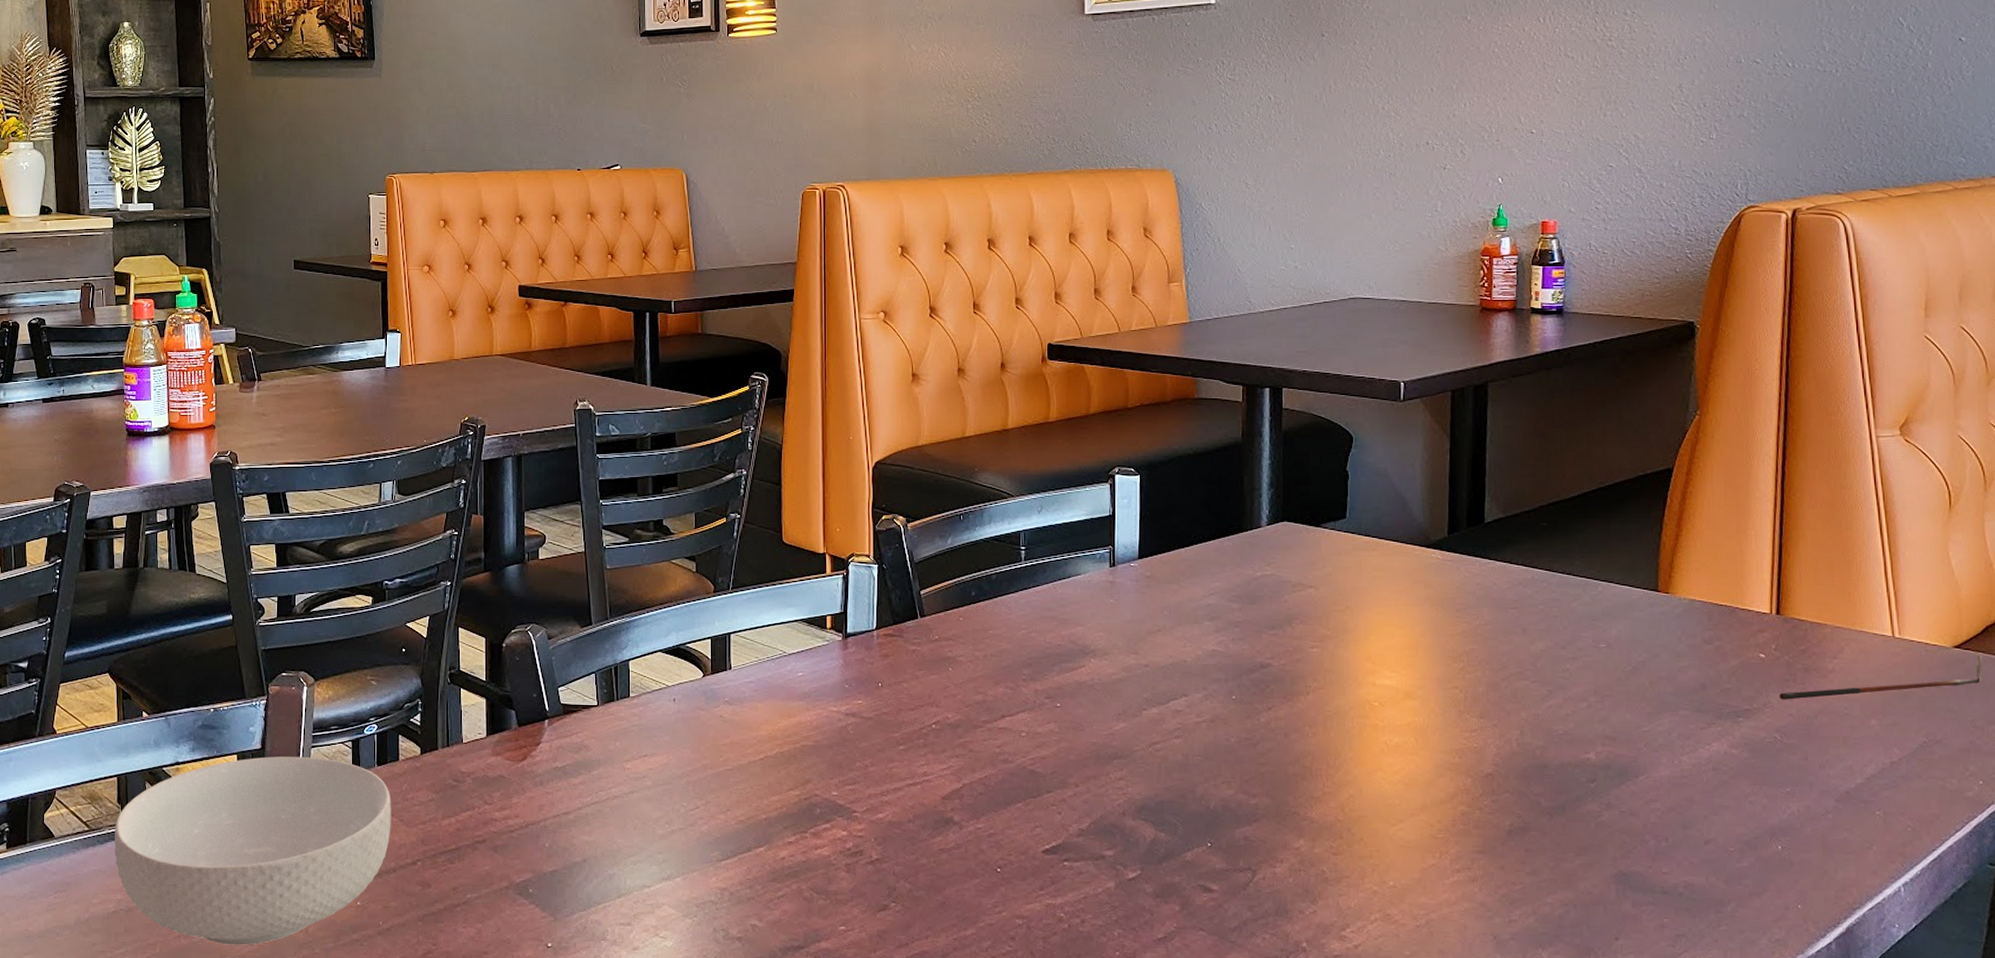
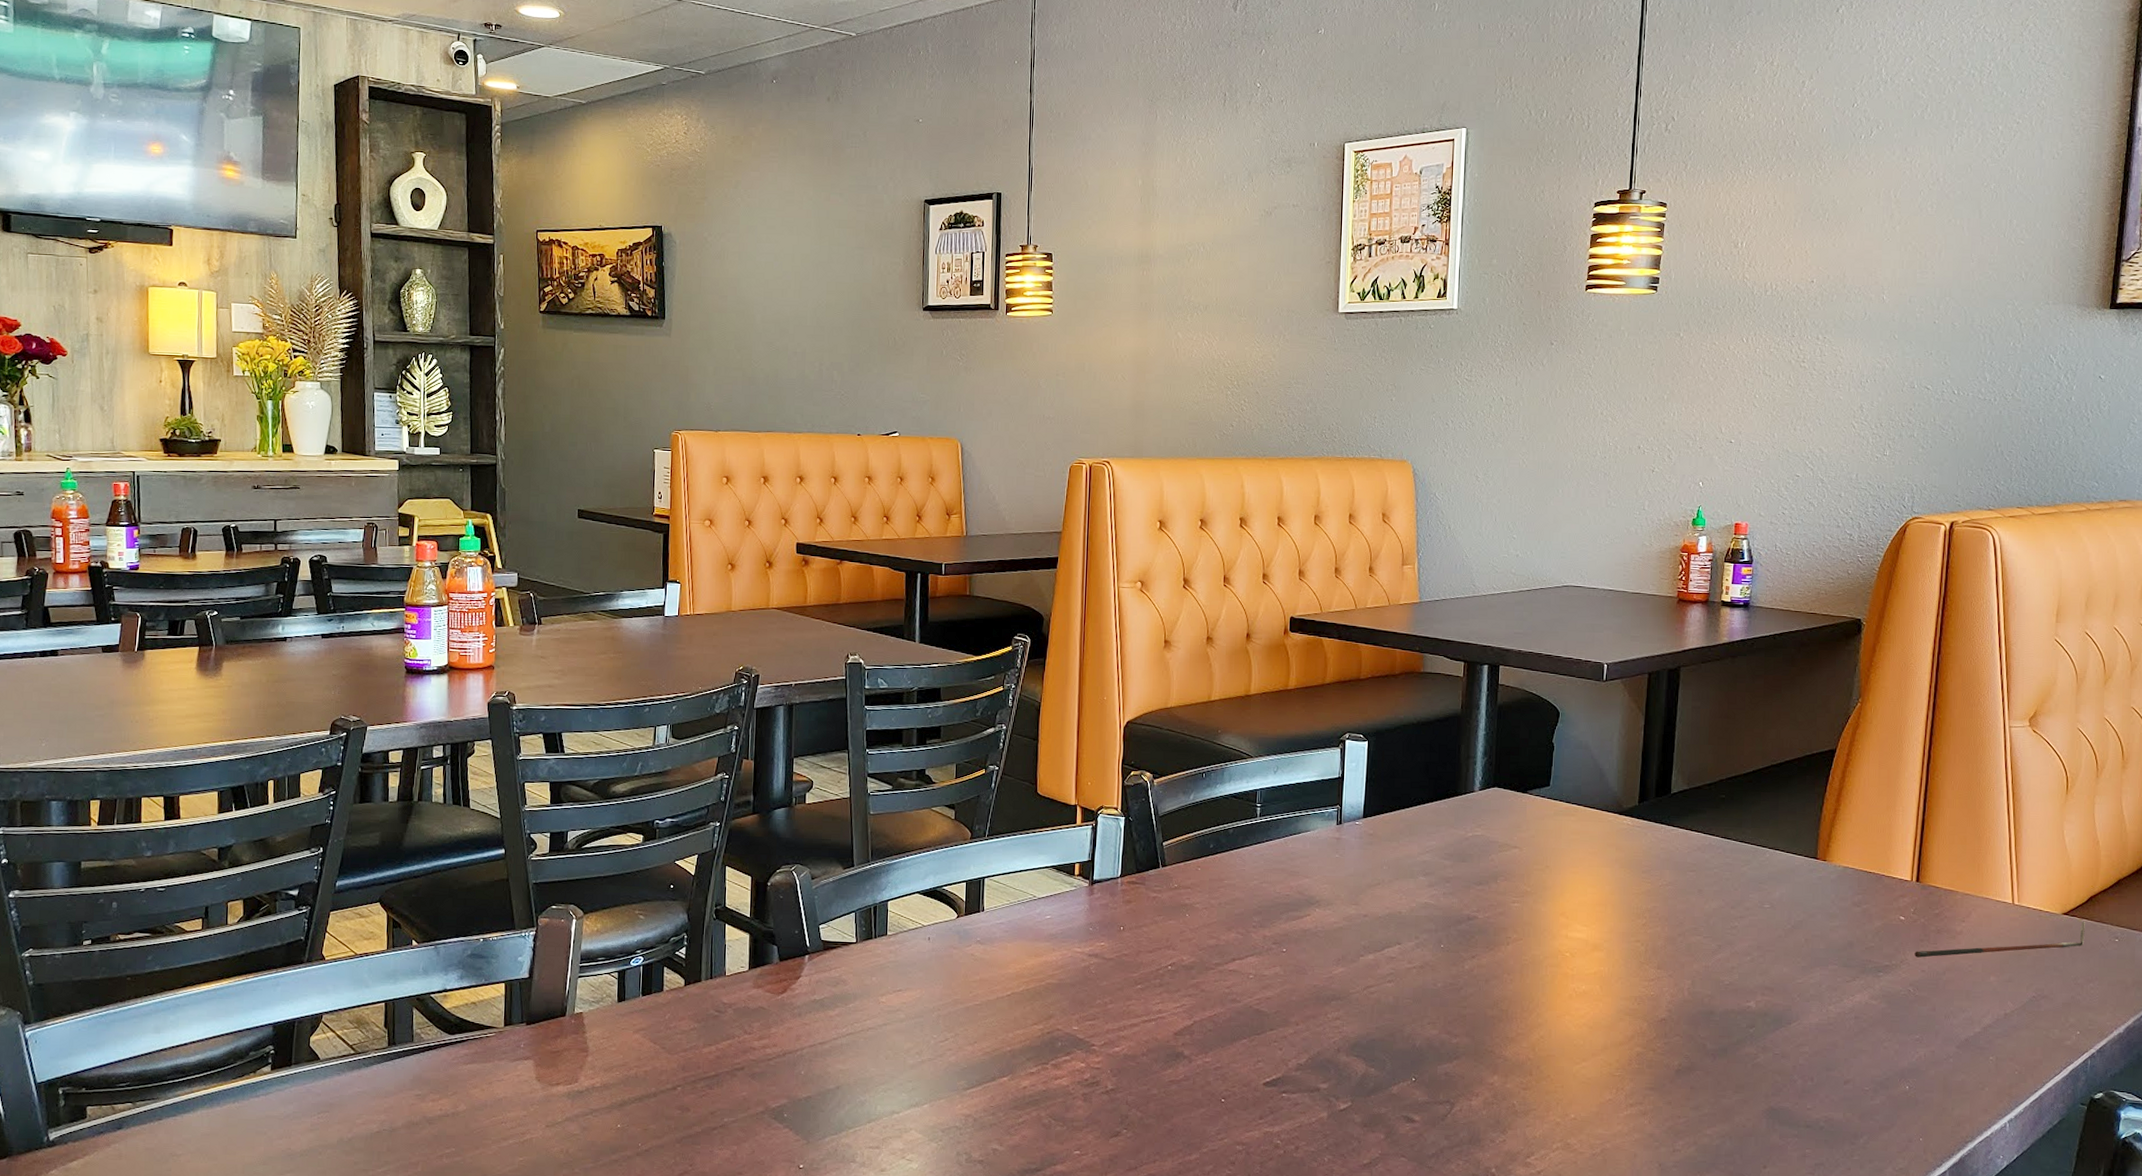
cereal bowl: present [114,756,391,946] -> none [379,985,654,1165]

